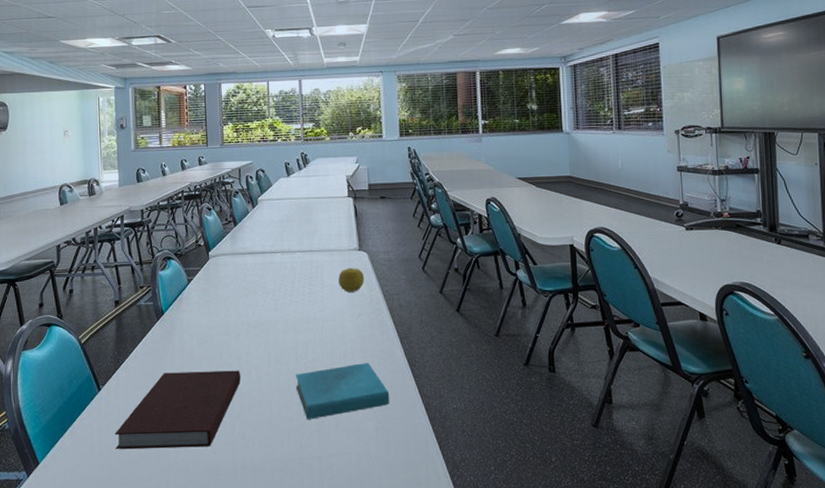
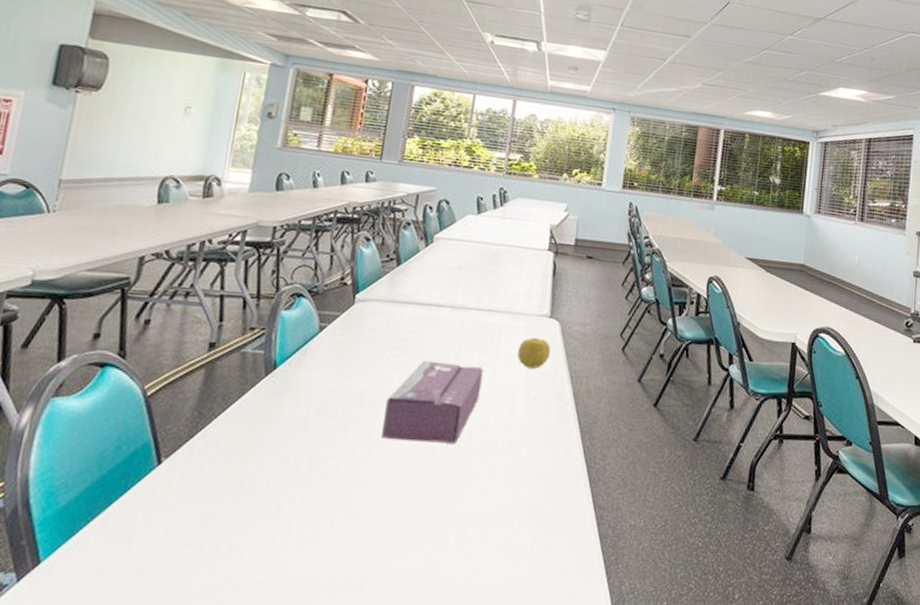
notebook: present [115,370,241,450] -> none [165,447,368,554]
tissue box: none [246,295,315,358] -> present [381,360,484,444]
book: present [295,362,390,420] -> none [438,458,557,527]

